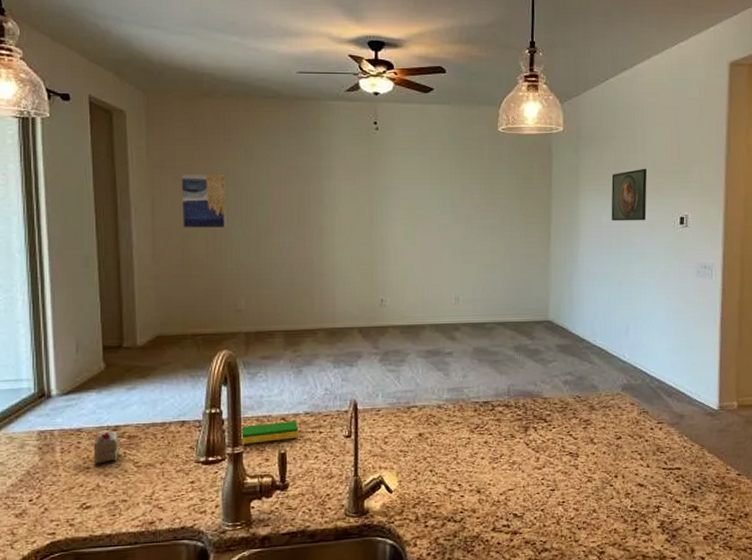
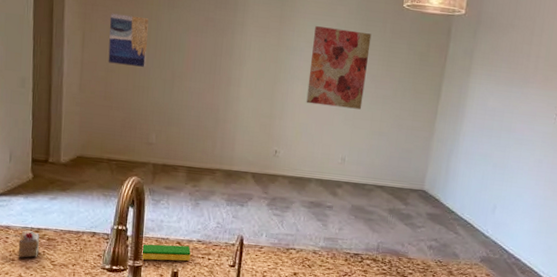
wall art: none [407,161,470,244] -> present [306,26,372,110]
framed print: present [611,168,647,221] -> none [497,59,539,110]

